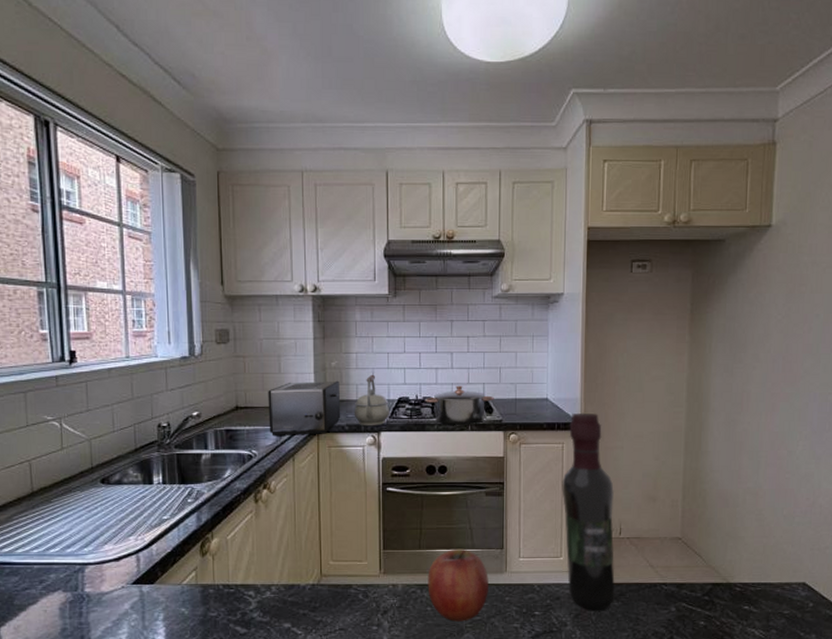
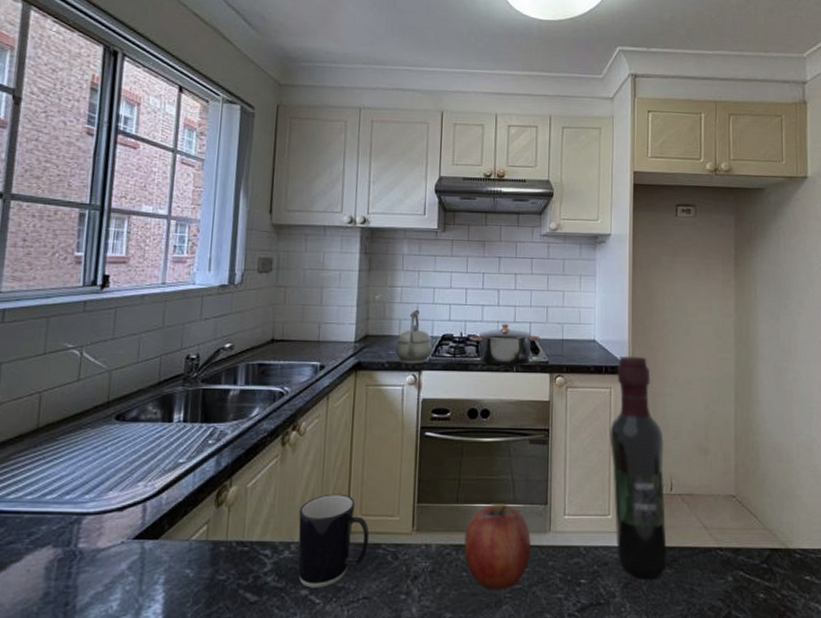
toaster: present [268,380,341,435] -> none [304,314,382,372]
mug: none [276,543,341,622] -> present [298,493,370,588]

